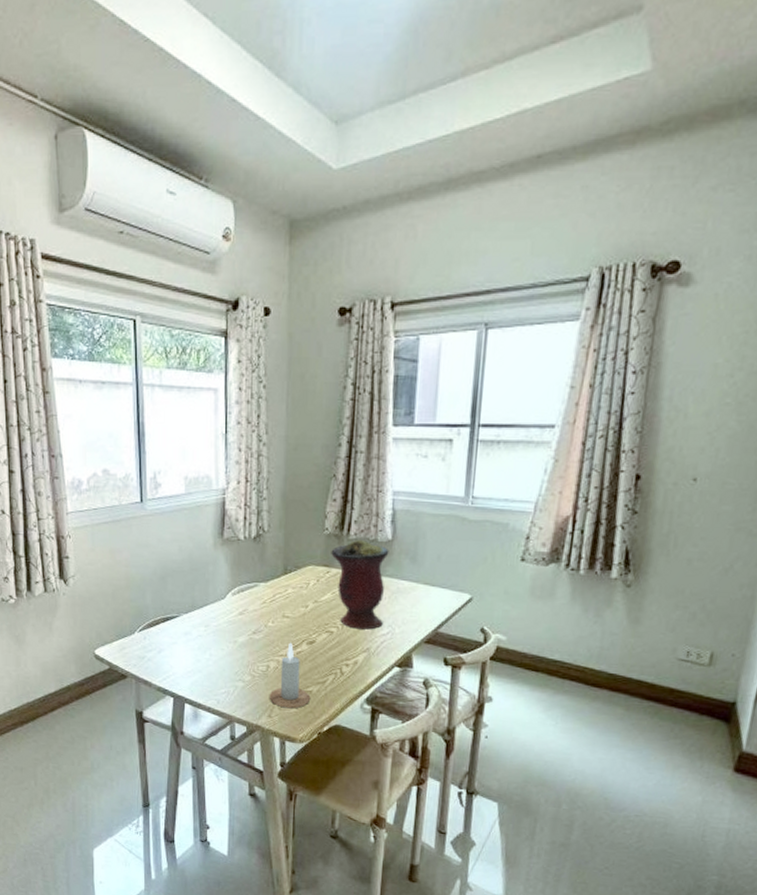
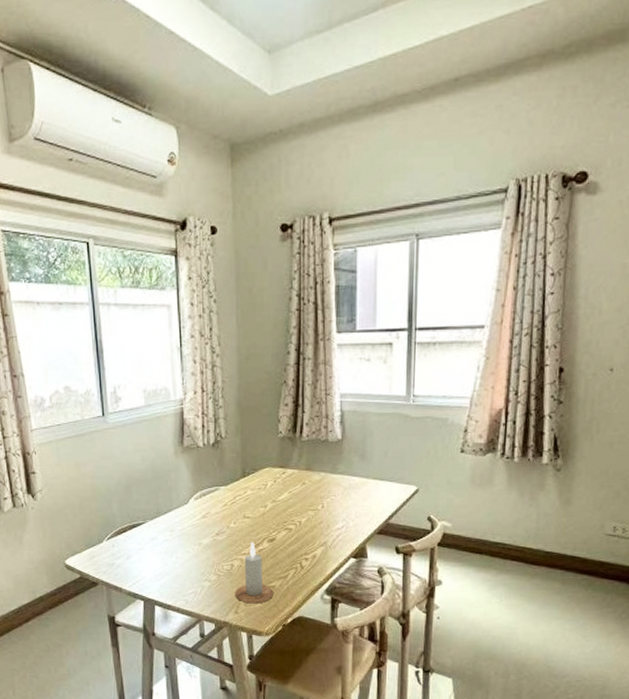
vase: present [331,539,389,630] -> none [286,440,340,525]

